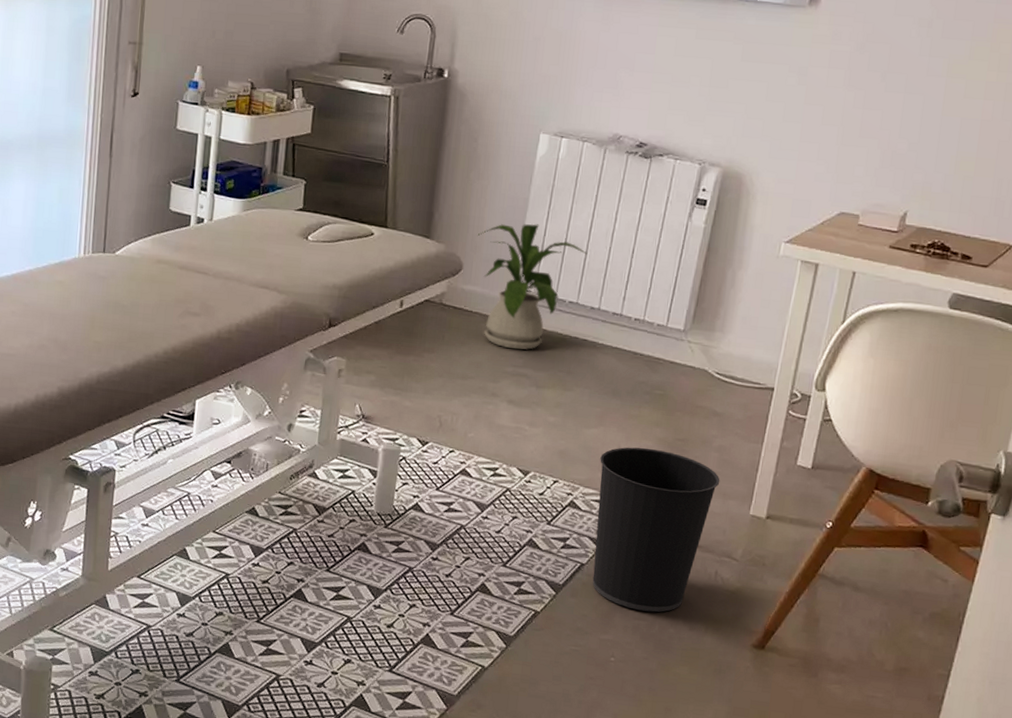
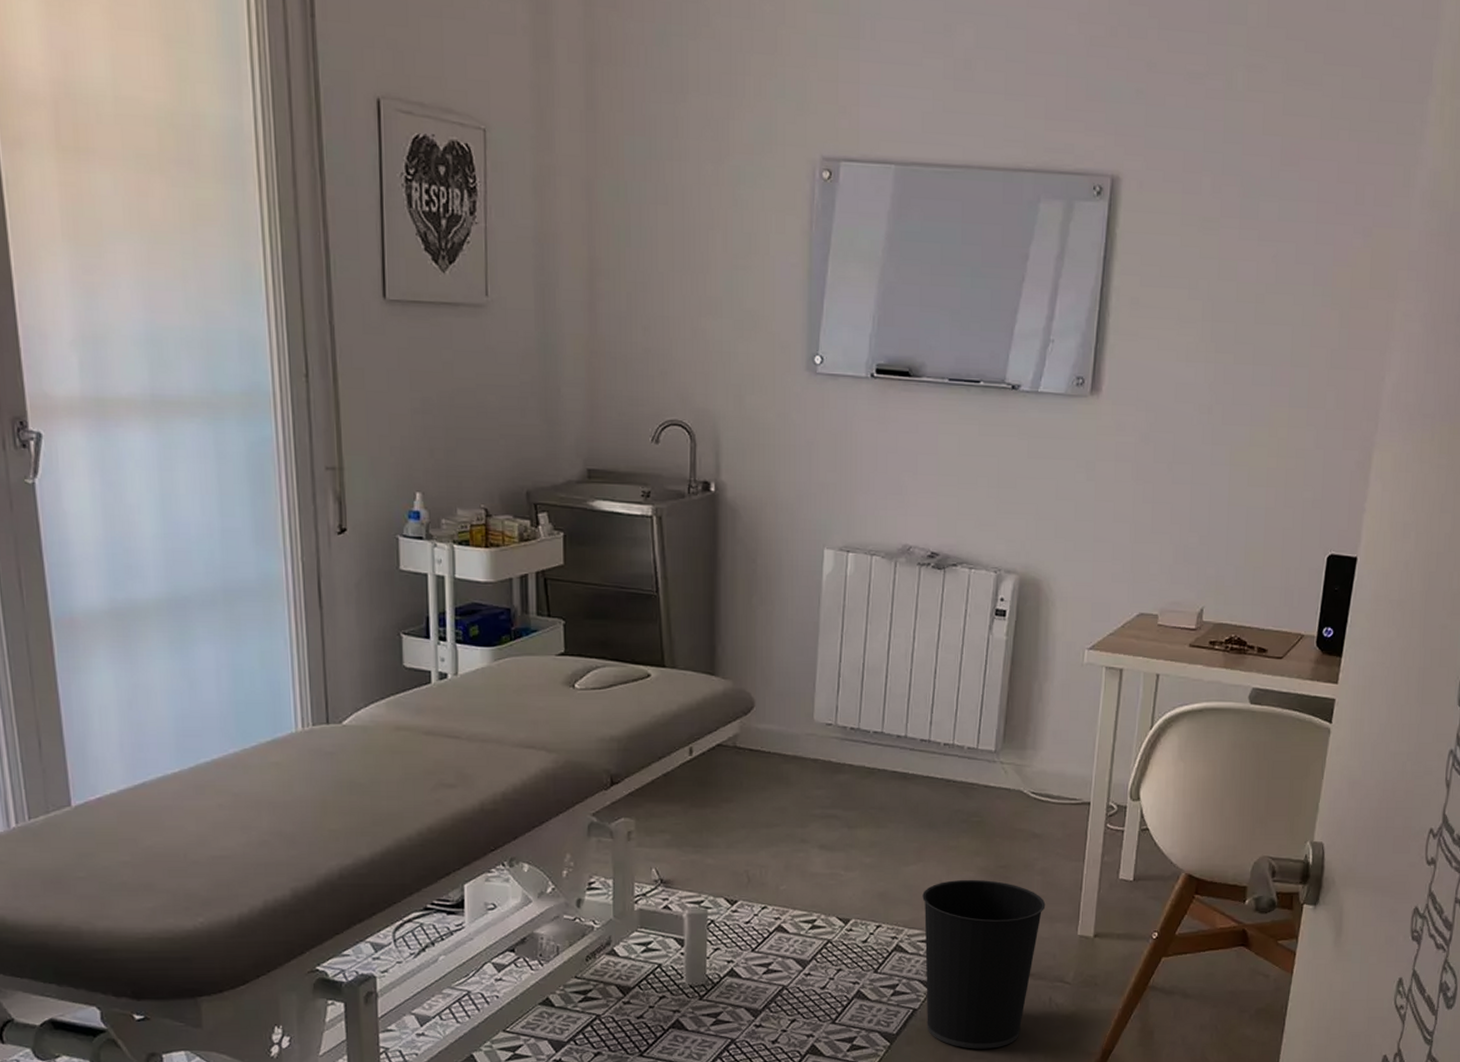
house plant: present [478,223,588,350] -> none [768,650,888,789]

